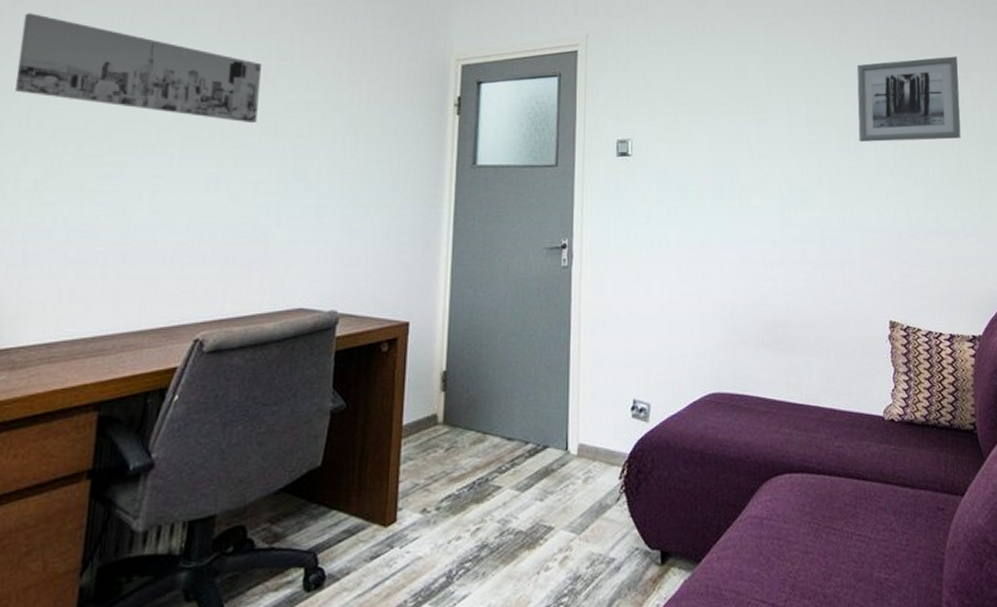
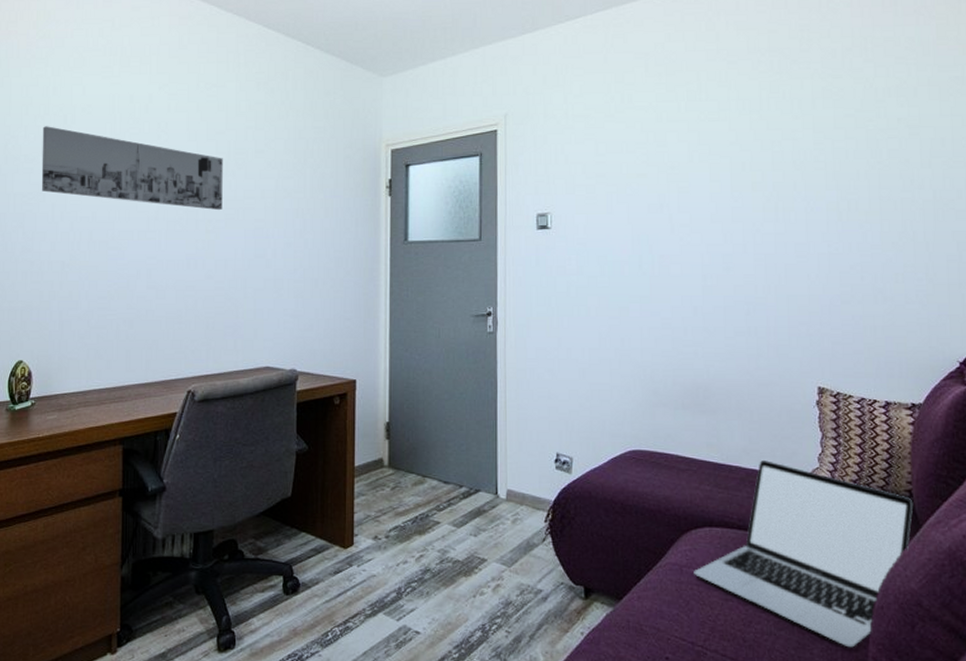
laptop: none [774,397,978,594] -> present [694,459,914,648]
wall art: present [857,56,961,142] -> none [786,111,906,207]

